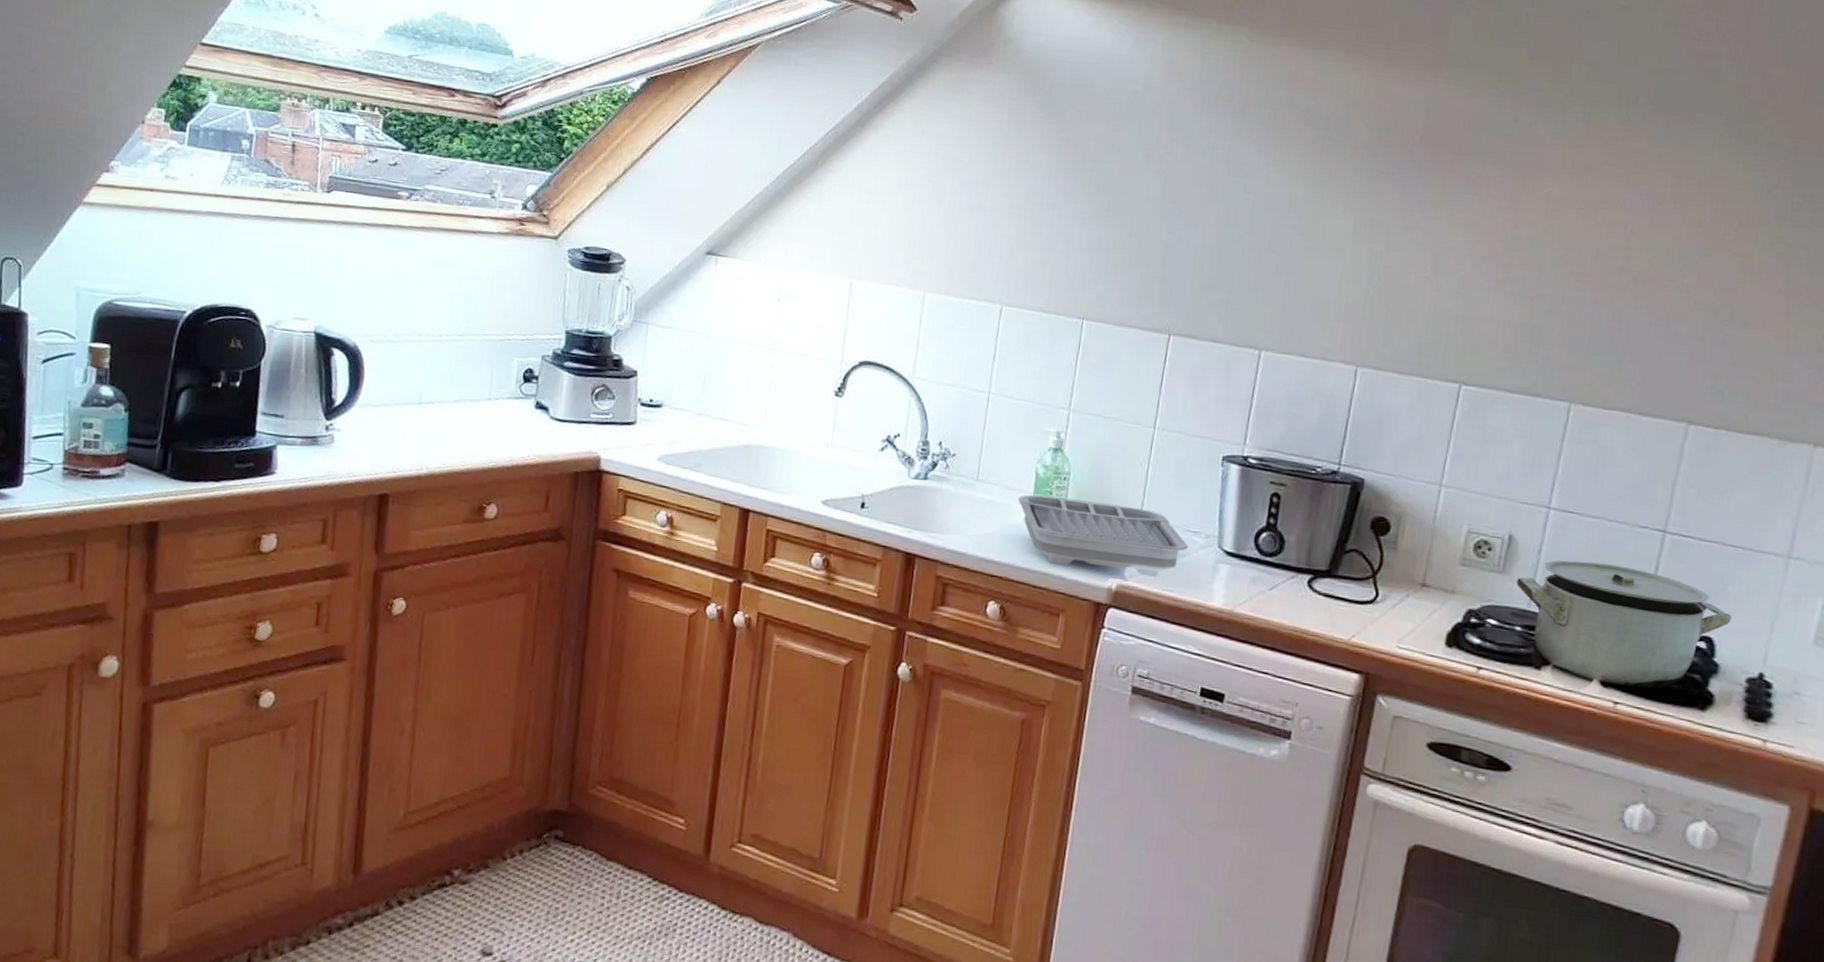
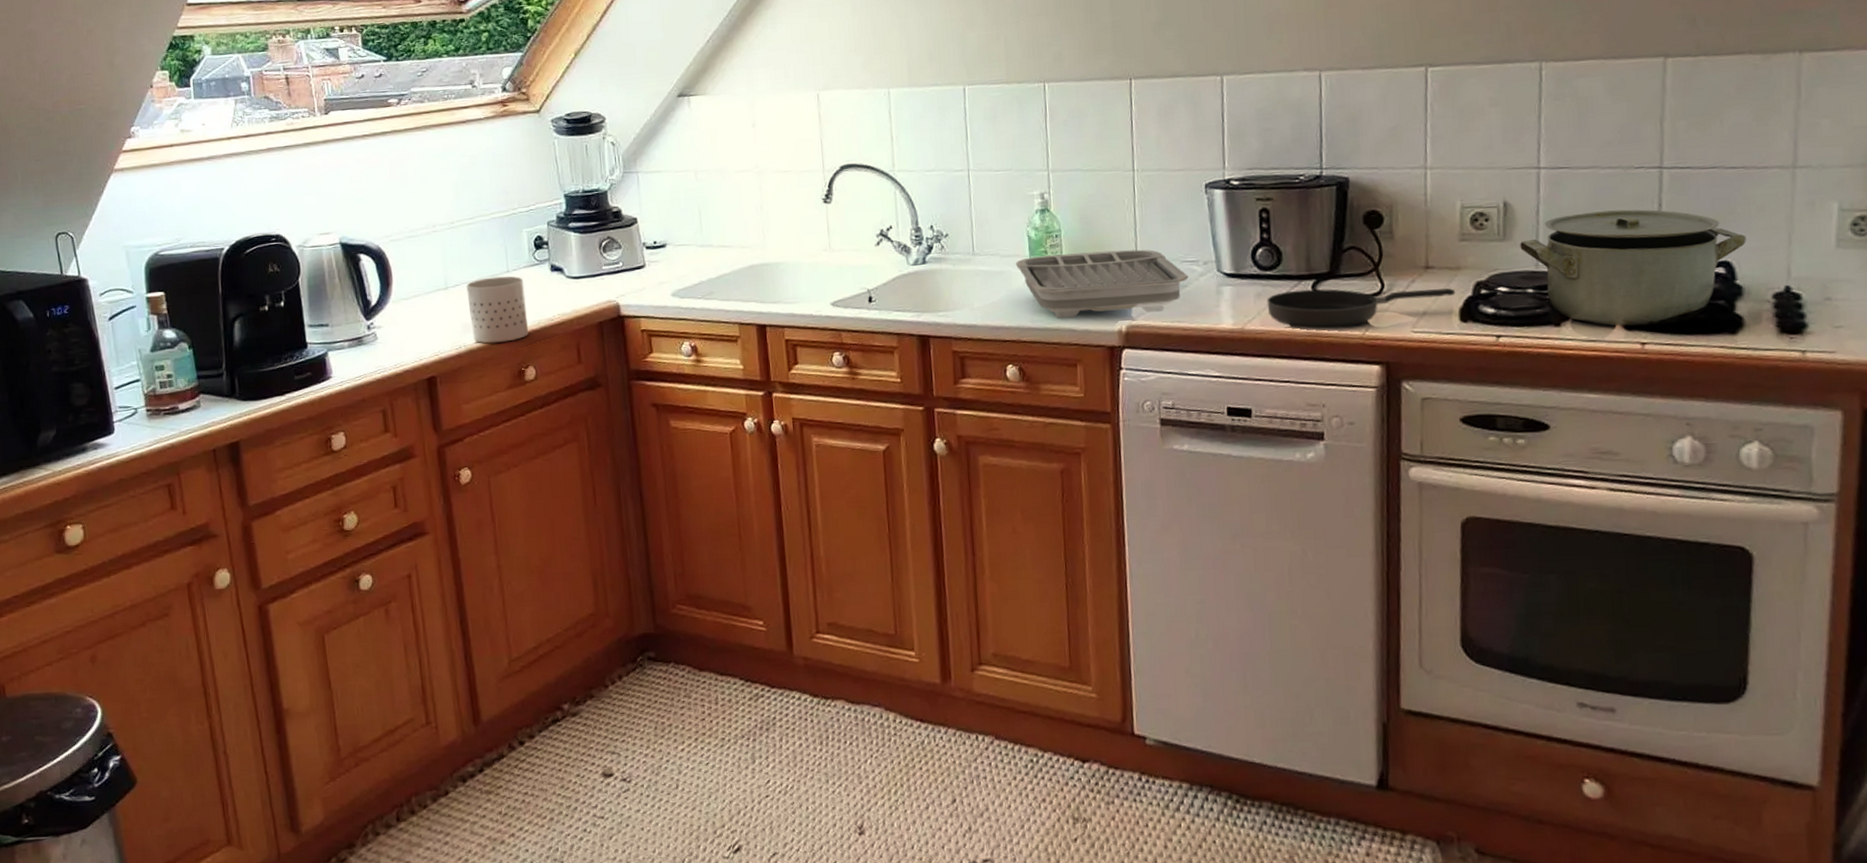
mug: none [437,401,504,474] -> present [466,276,529,344]
frying pan: none [1260,581,1447,630] -> present [1266,288,1456,329]

